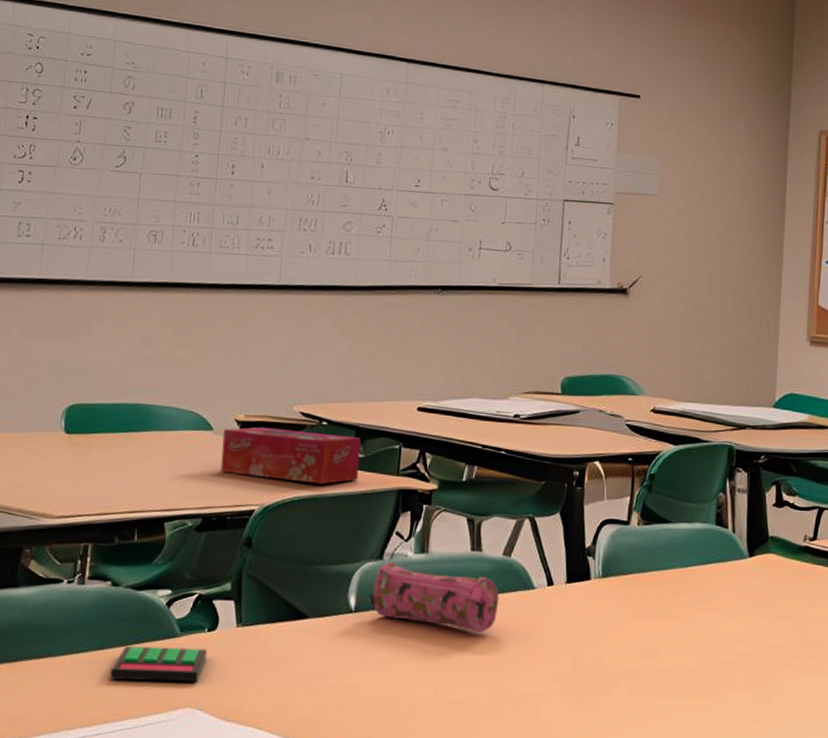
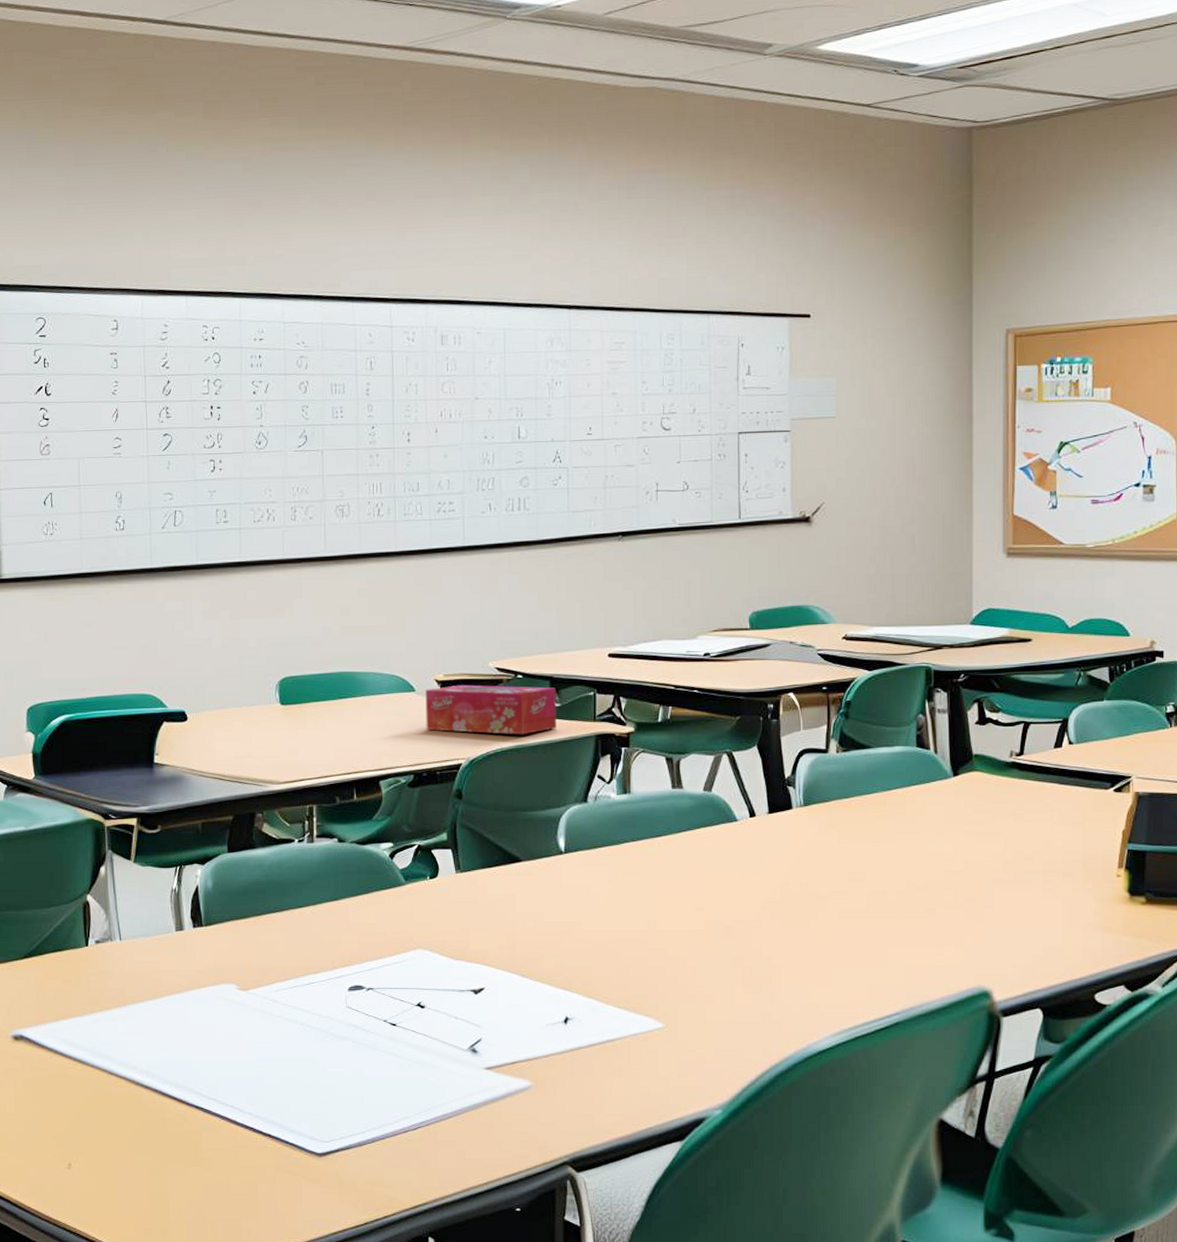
calculator: present [110,645,208,682] -> none [345,895,432,927]
pencil case: present [369,562,499,632] -> none [577,804,703,865]

